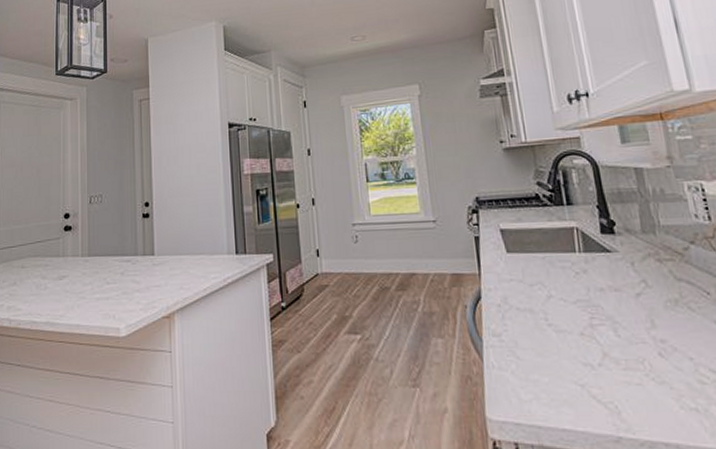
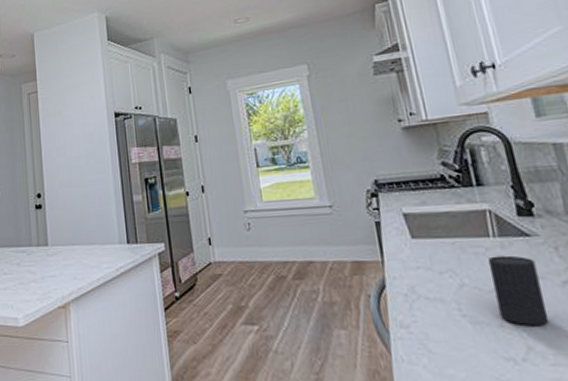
cup: none [573,269,623,333] -> present [487,255,549,325]

